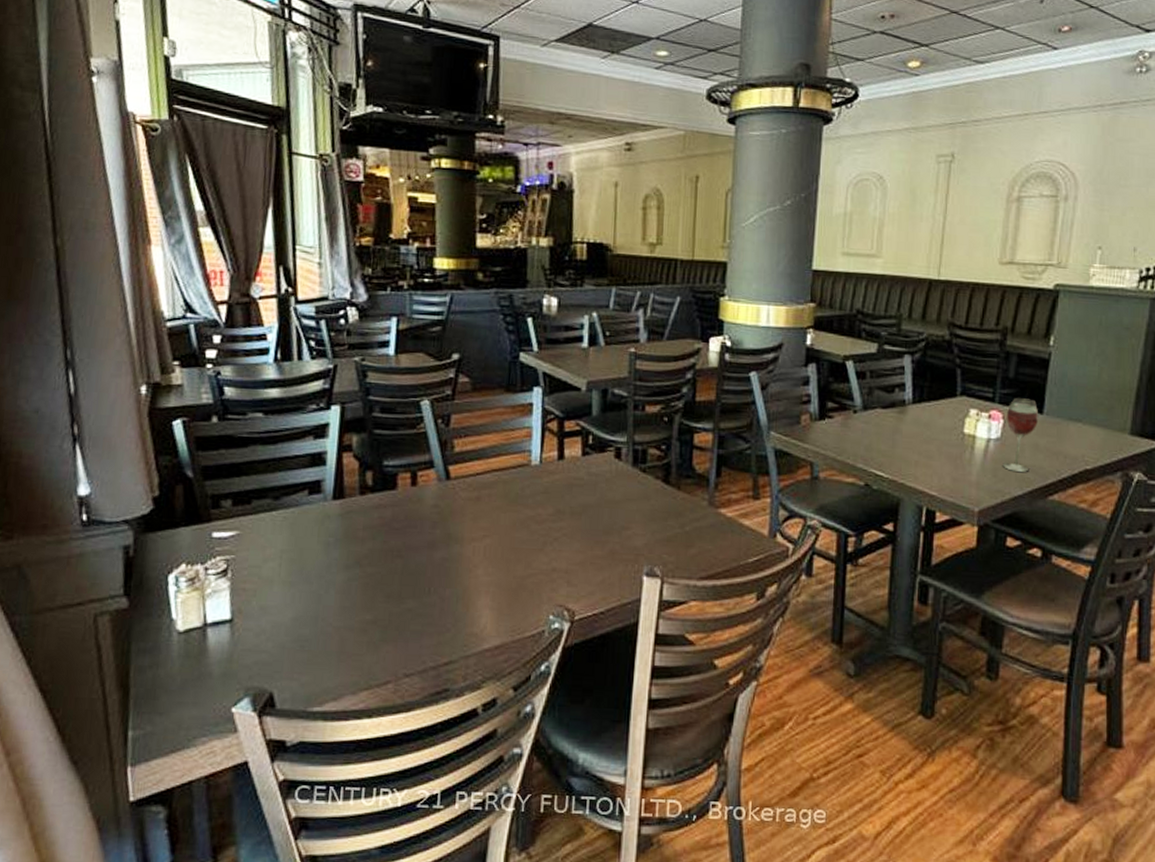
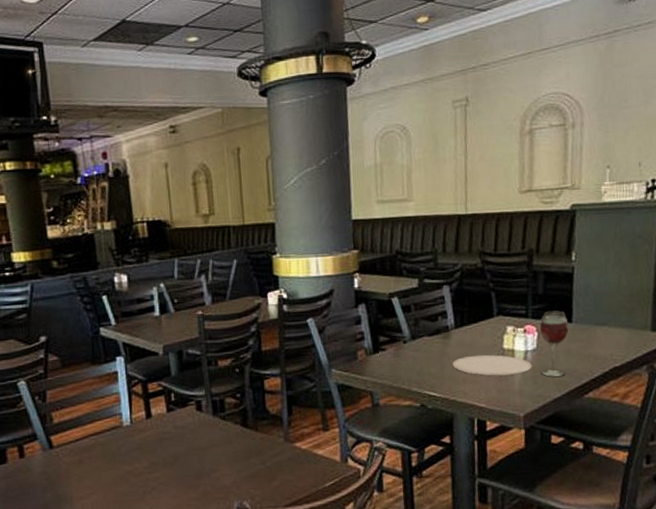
plate: none [905,436,994,464] -> present [452,354,532,376]

